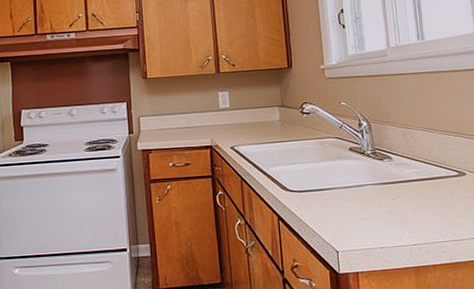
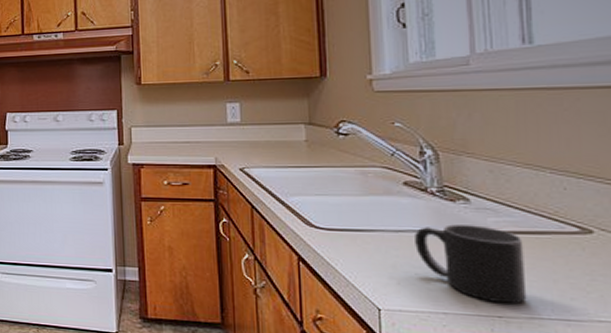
mug: none [358,177,431,235] -> present [415,224,527,305]

